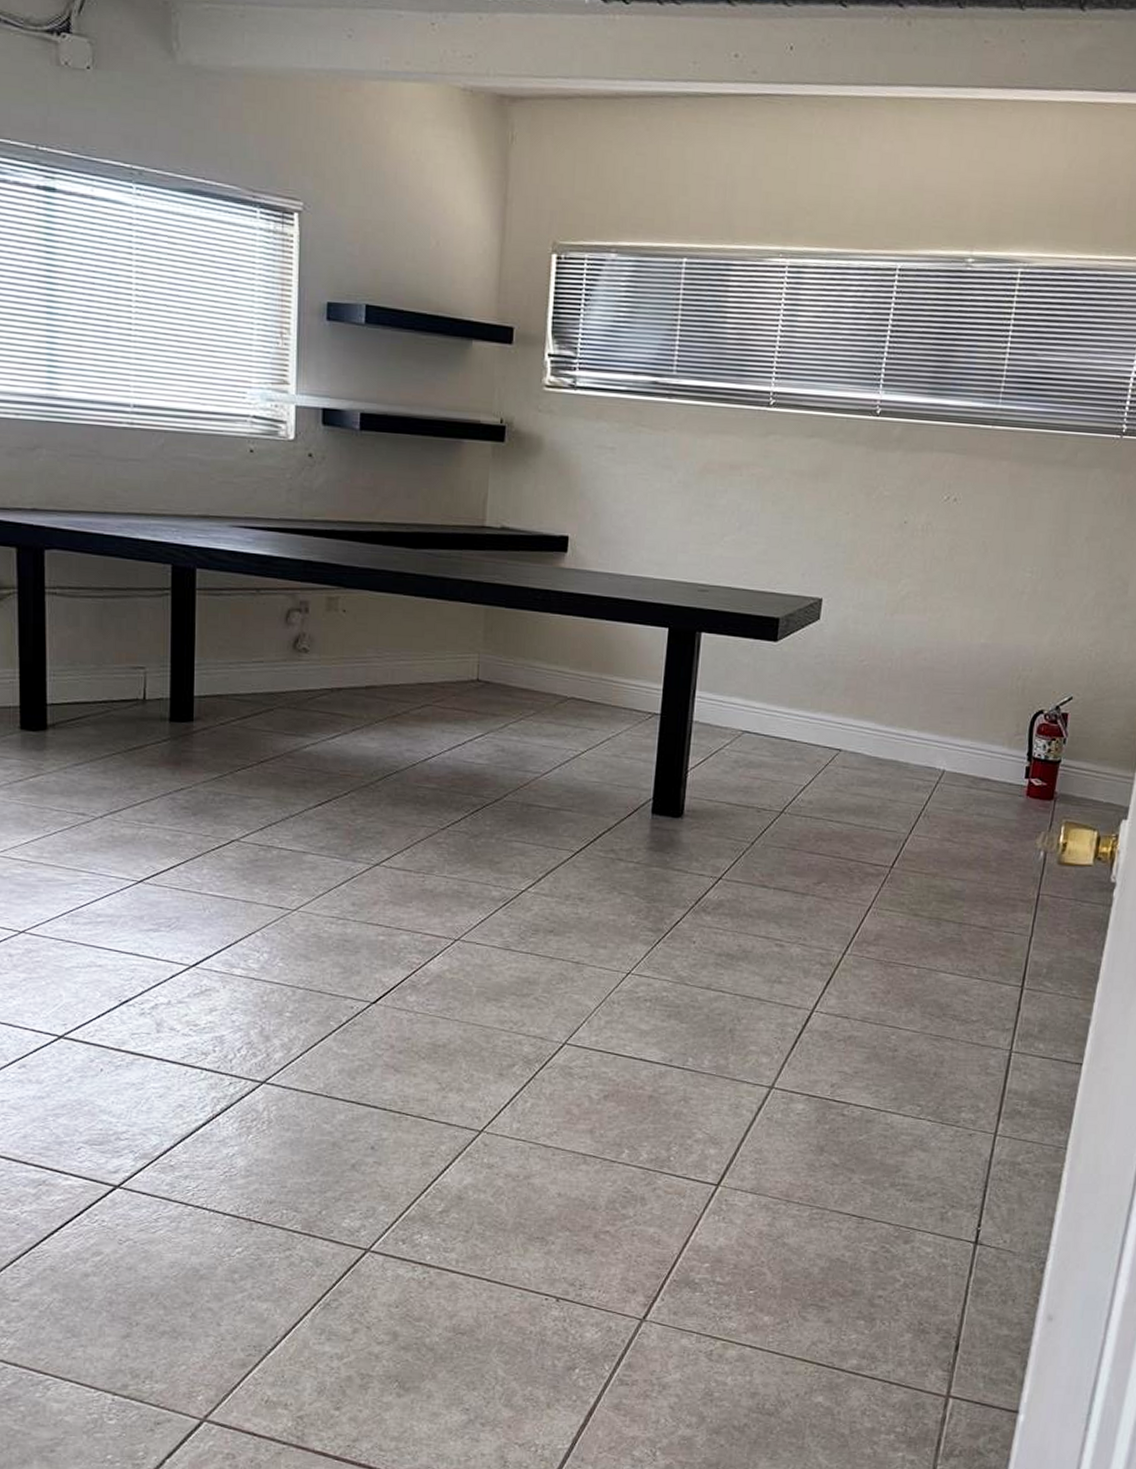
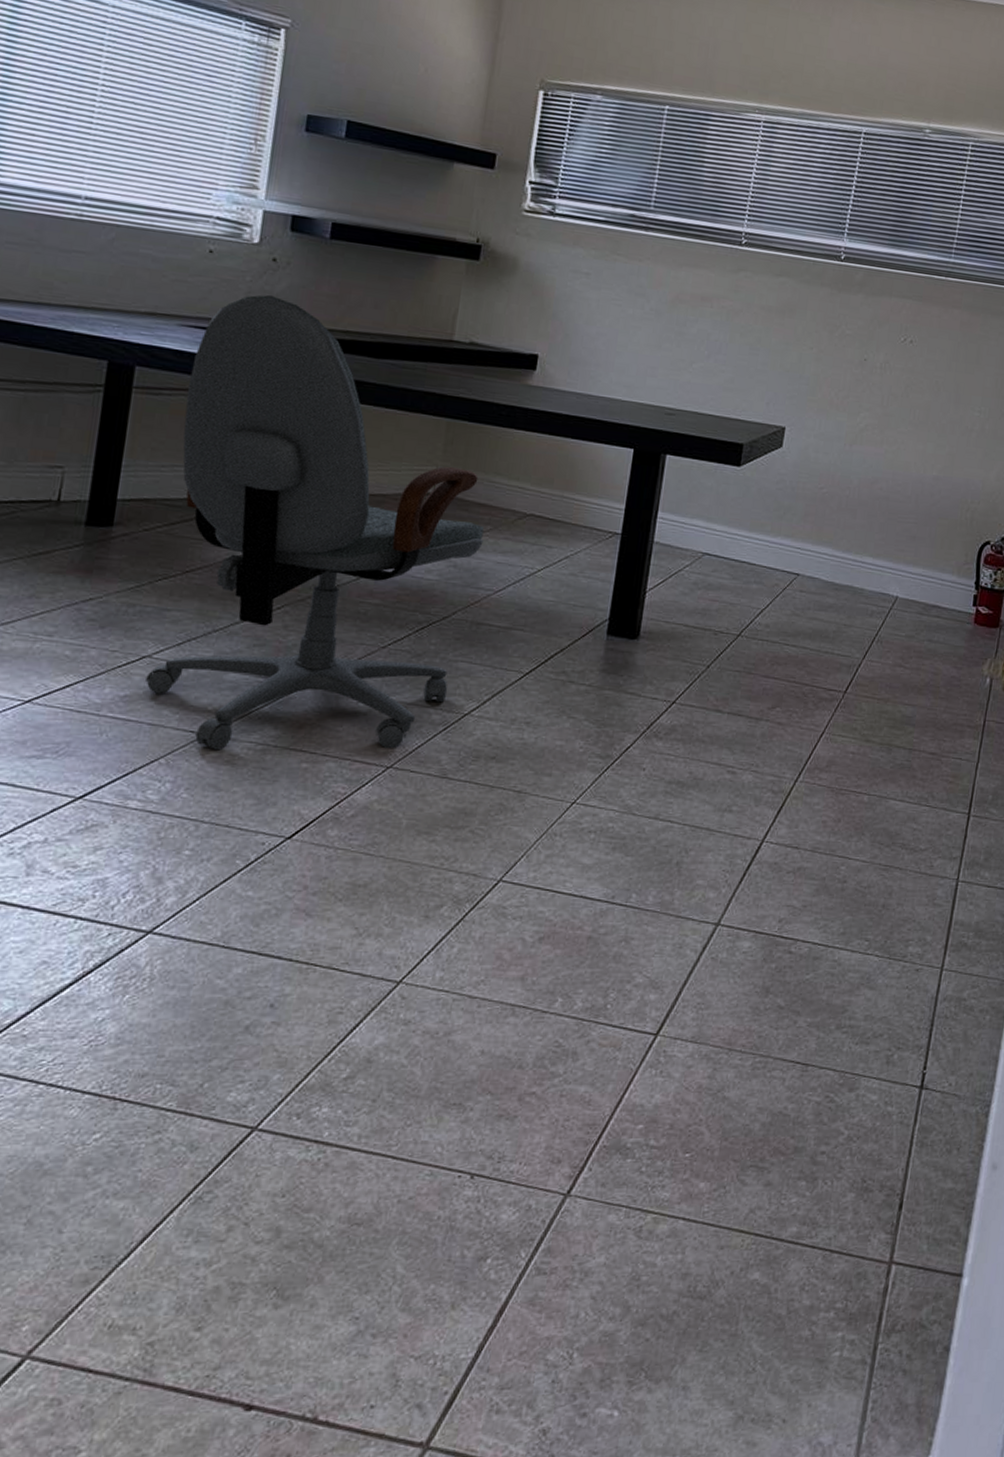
office chair: none [237,491,528,925] -> present [146,295,484,750]

